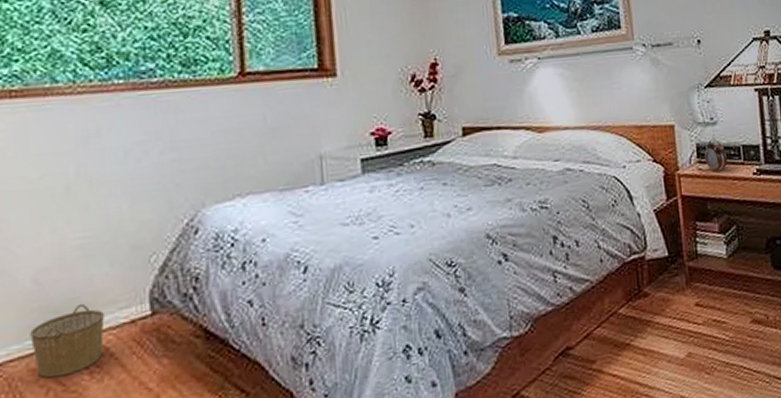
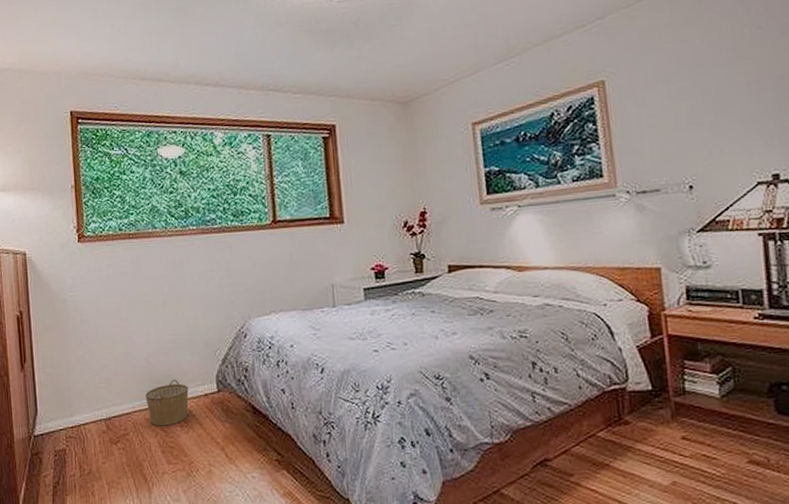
alarm clock: present [705,138,728,172] -> none [696,282,723,314]

